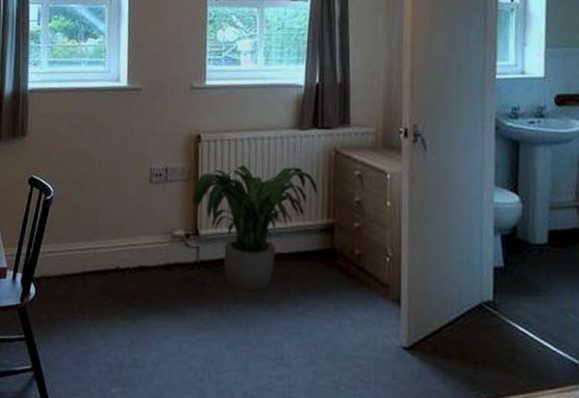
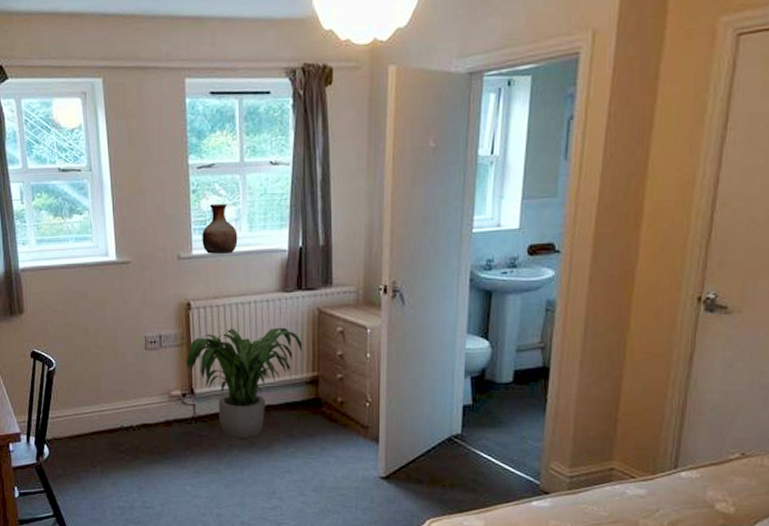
vase: none [216,35,253,87] -> present [202,203,238,255]

